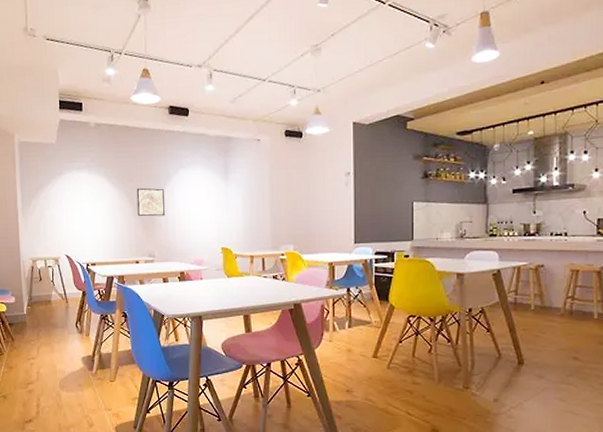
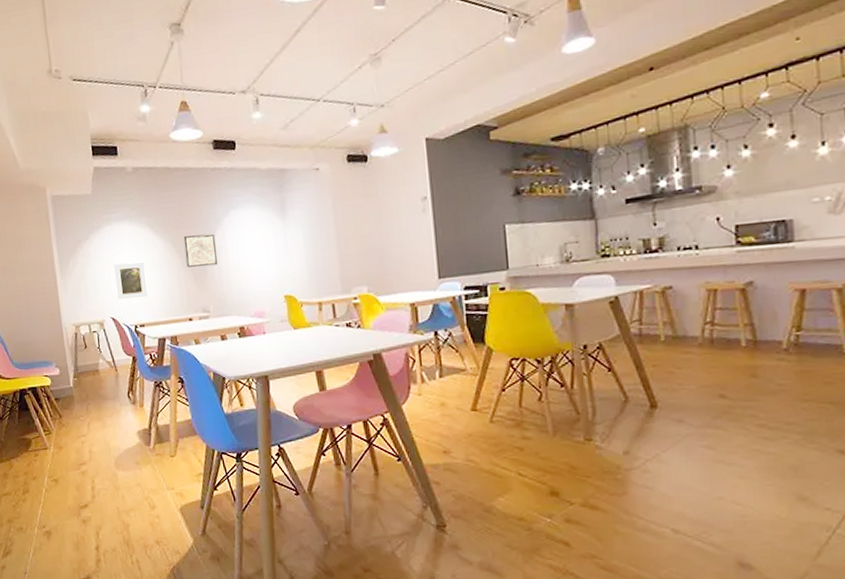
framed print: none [71,207,101,241] -> present [113,261,149,301]

